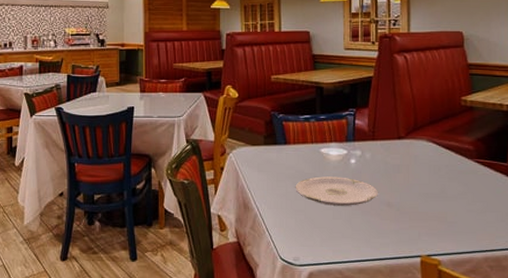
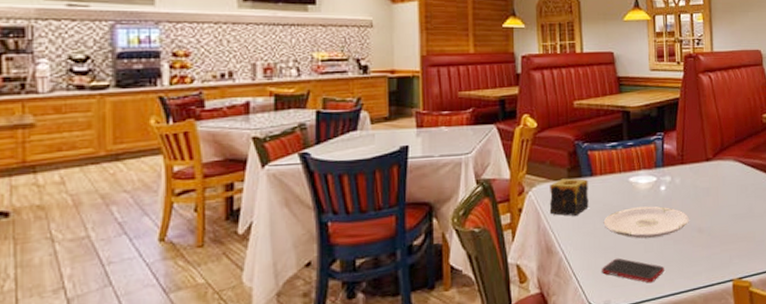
candle: none [247,144,282,178] -> present [549,178,589,216]
cell phone: none [292,220,351,247] -> present [602,258,664,283]

